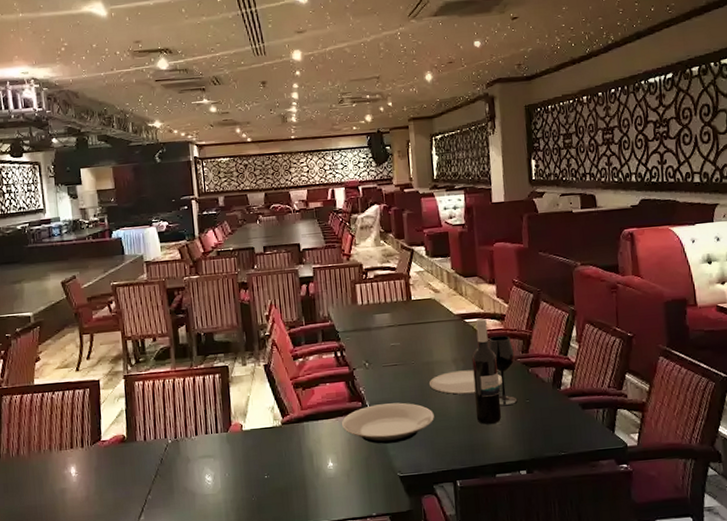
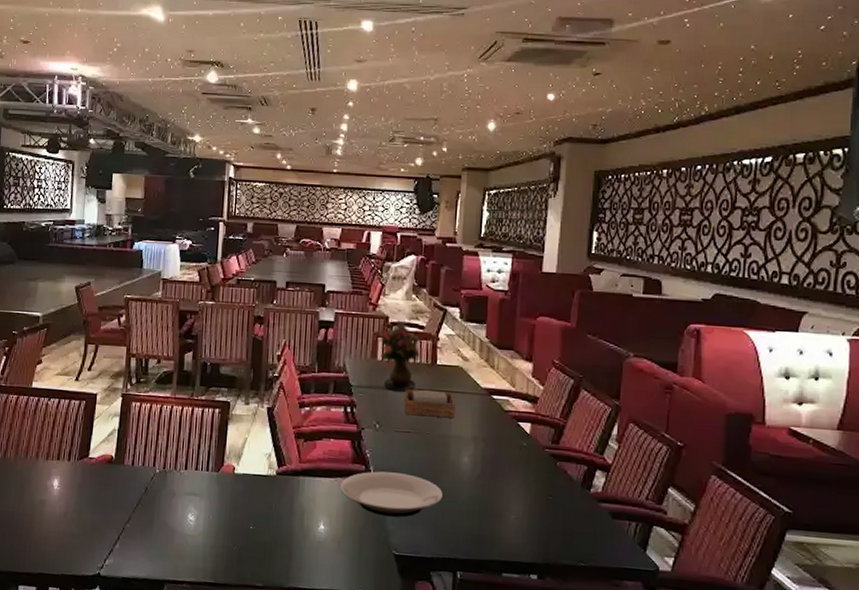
bouquet: none [356,266,397,331] -> present [379,321,421,392]
napkin holder: none [387,323,435,350] -> present [404,389,455,419]
plate: present [429,370,503,395] -> none [443,450,525,478]
wine bottle: present [471,318,502,424] -> none [489,397,522,516]
wineglass: present [487,335,518,405] -> none [514,419,543,499]

